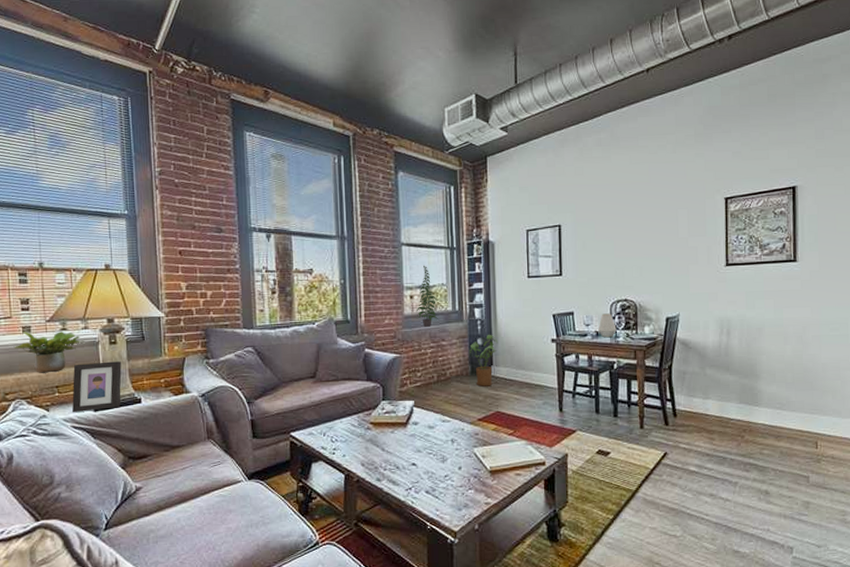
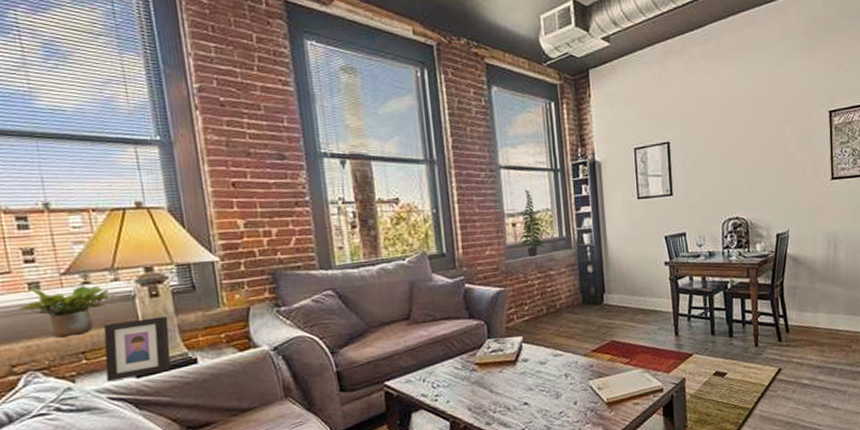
house plant: present [470,334,498,388] -> none [580,260,610,317]
vase: present [598,313,617,338] -> none [711,232,729,258]

